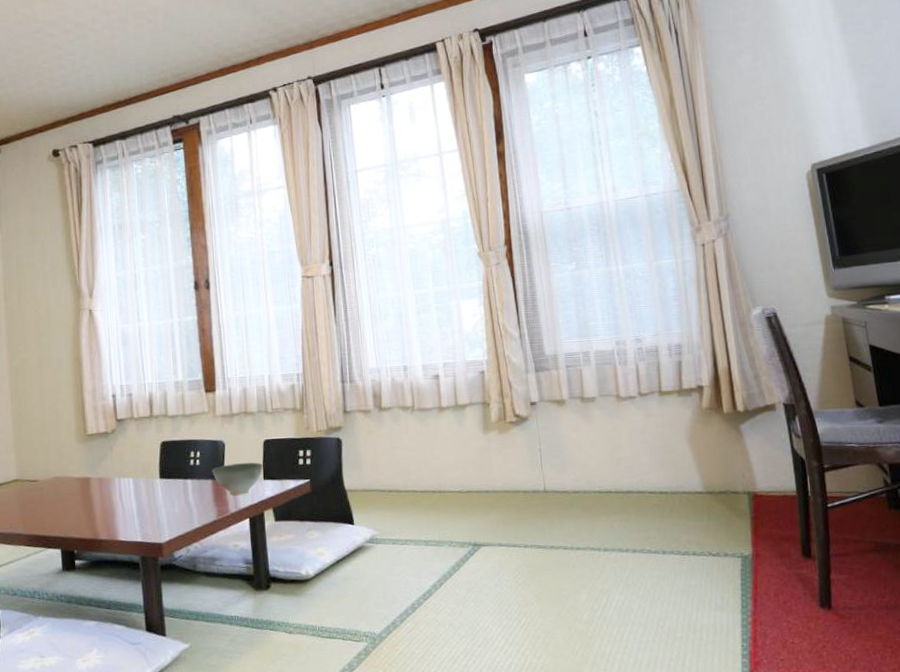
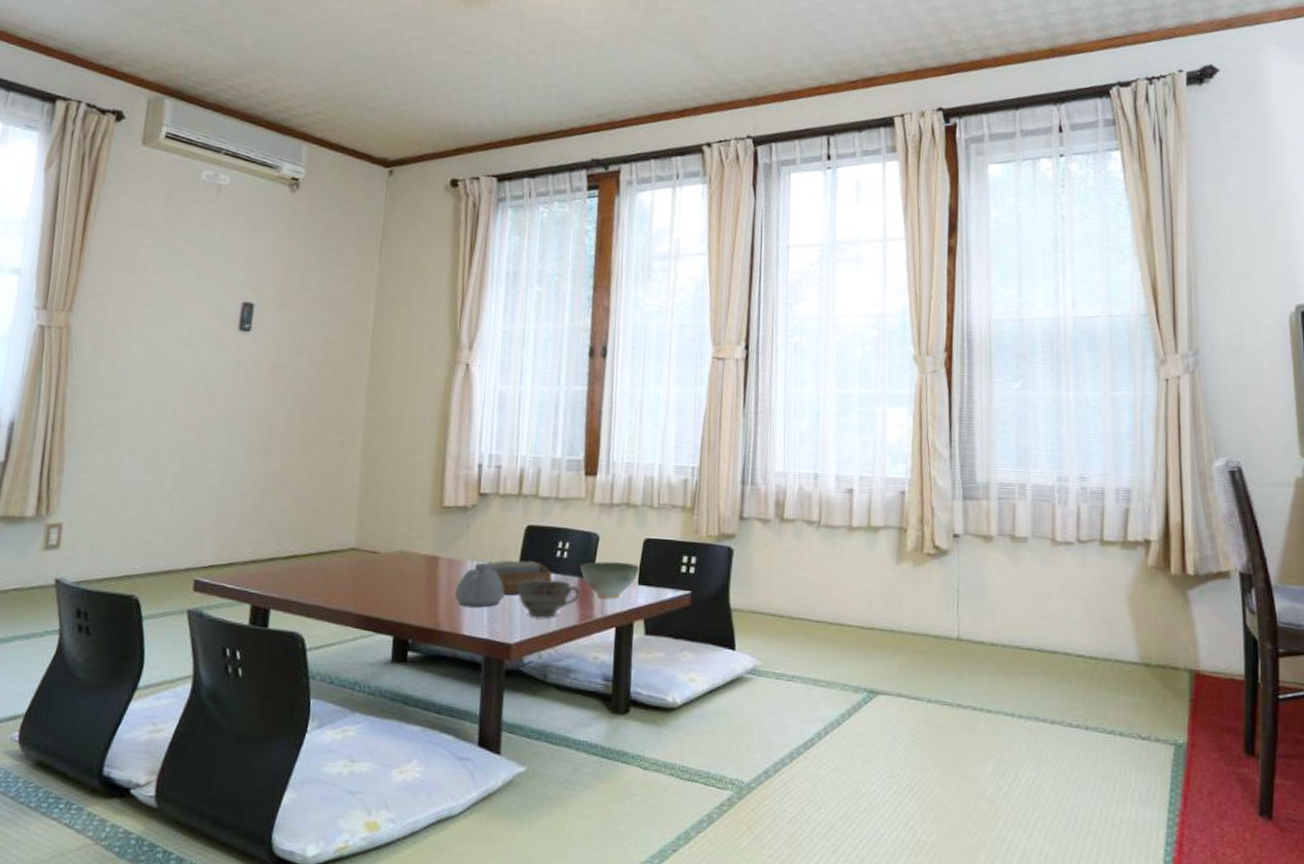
teapot: none [108,476,151,517] -> present [455,561,505,607]
napkin holder: none [122,471,189,502] -> present [475,560,552,595]
teacup: none [161,484,215,518] -> present [518,579,581,618]

